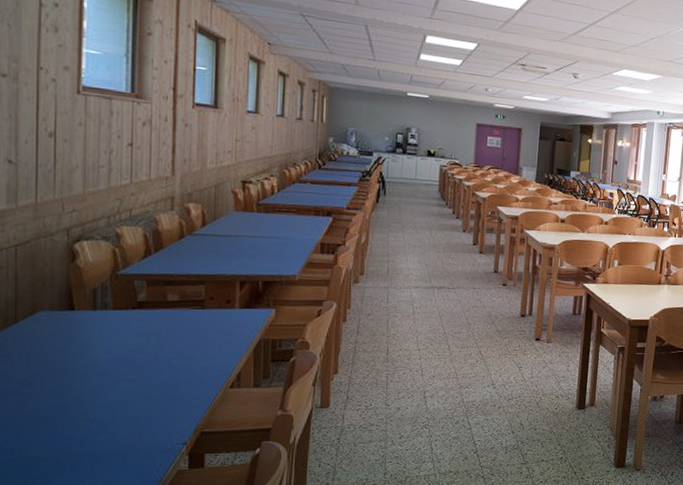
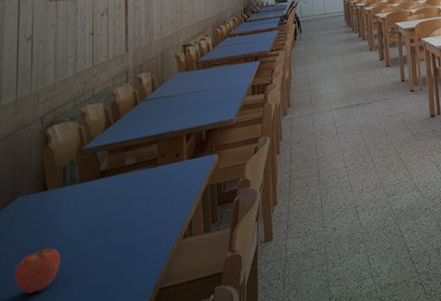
apple: none [37,365,91,412] -> present [15,243,61,294]

